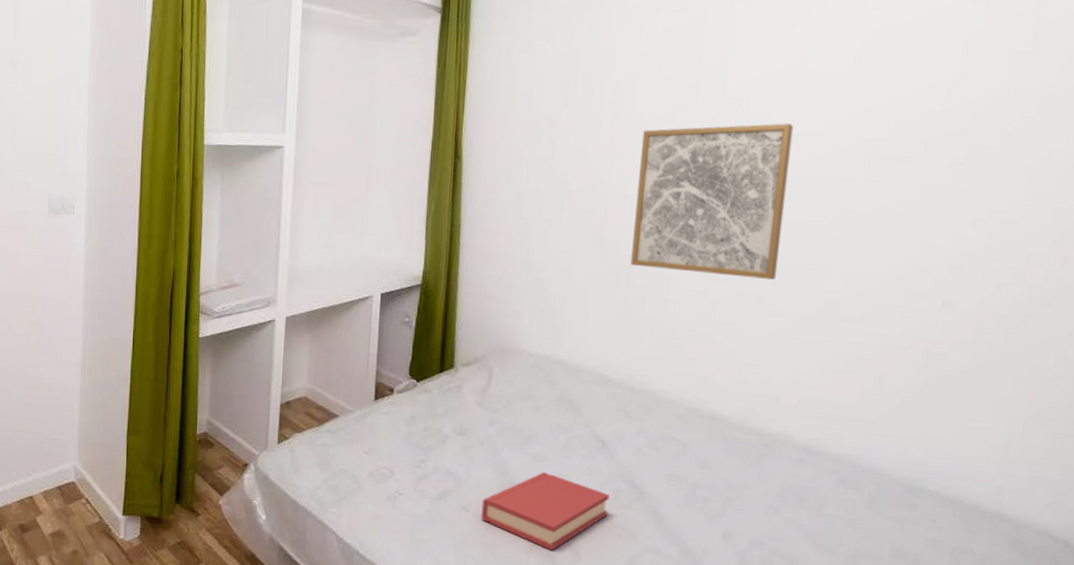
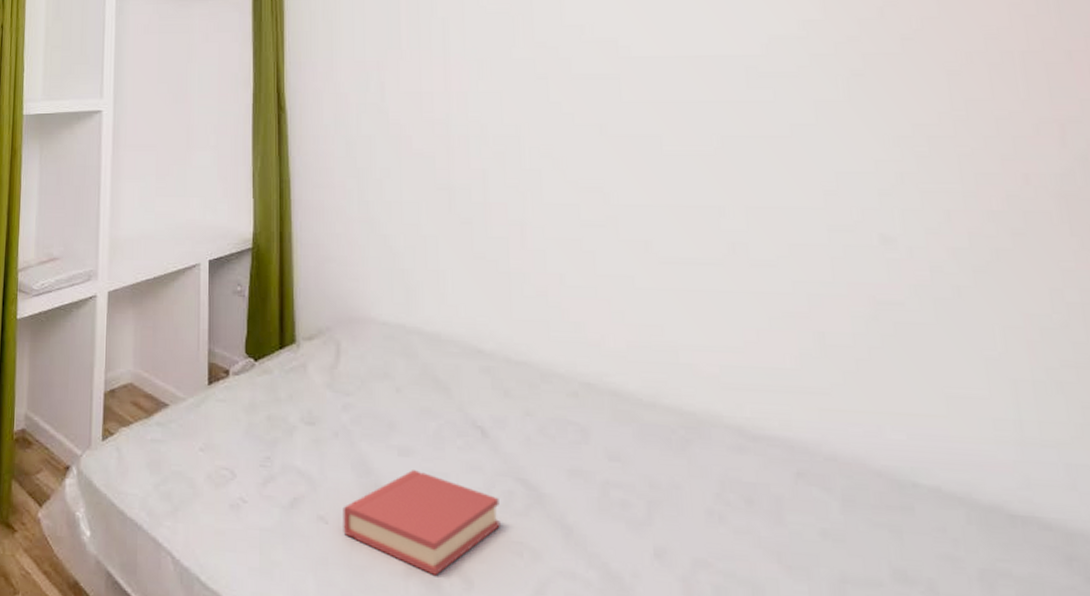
wall art: present [630,123,794,280] -> none [479,47,662,221]

